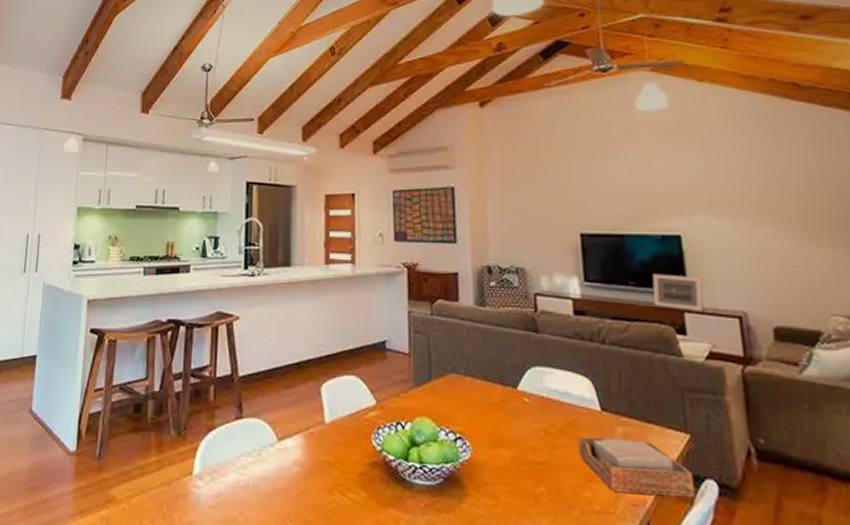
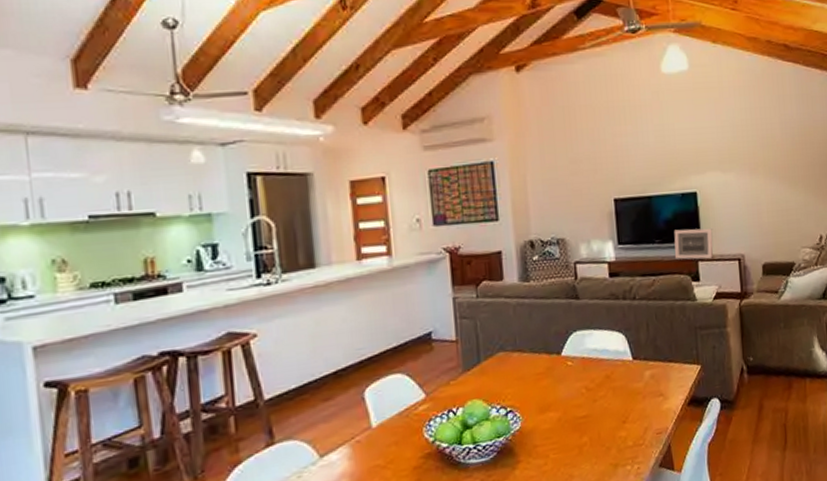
napkin holder: present [577,436,696,499] -> none [613,377,704,427]

